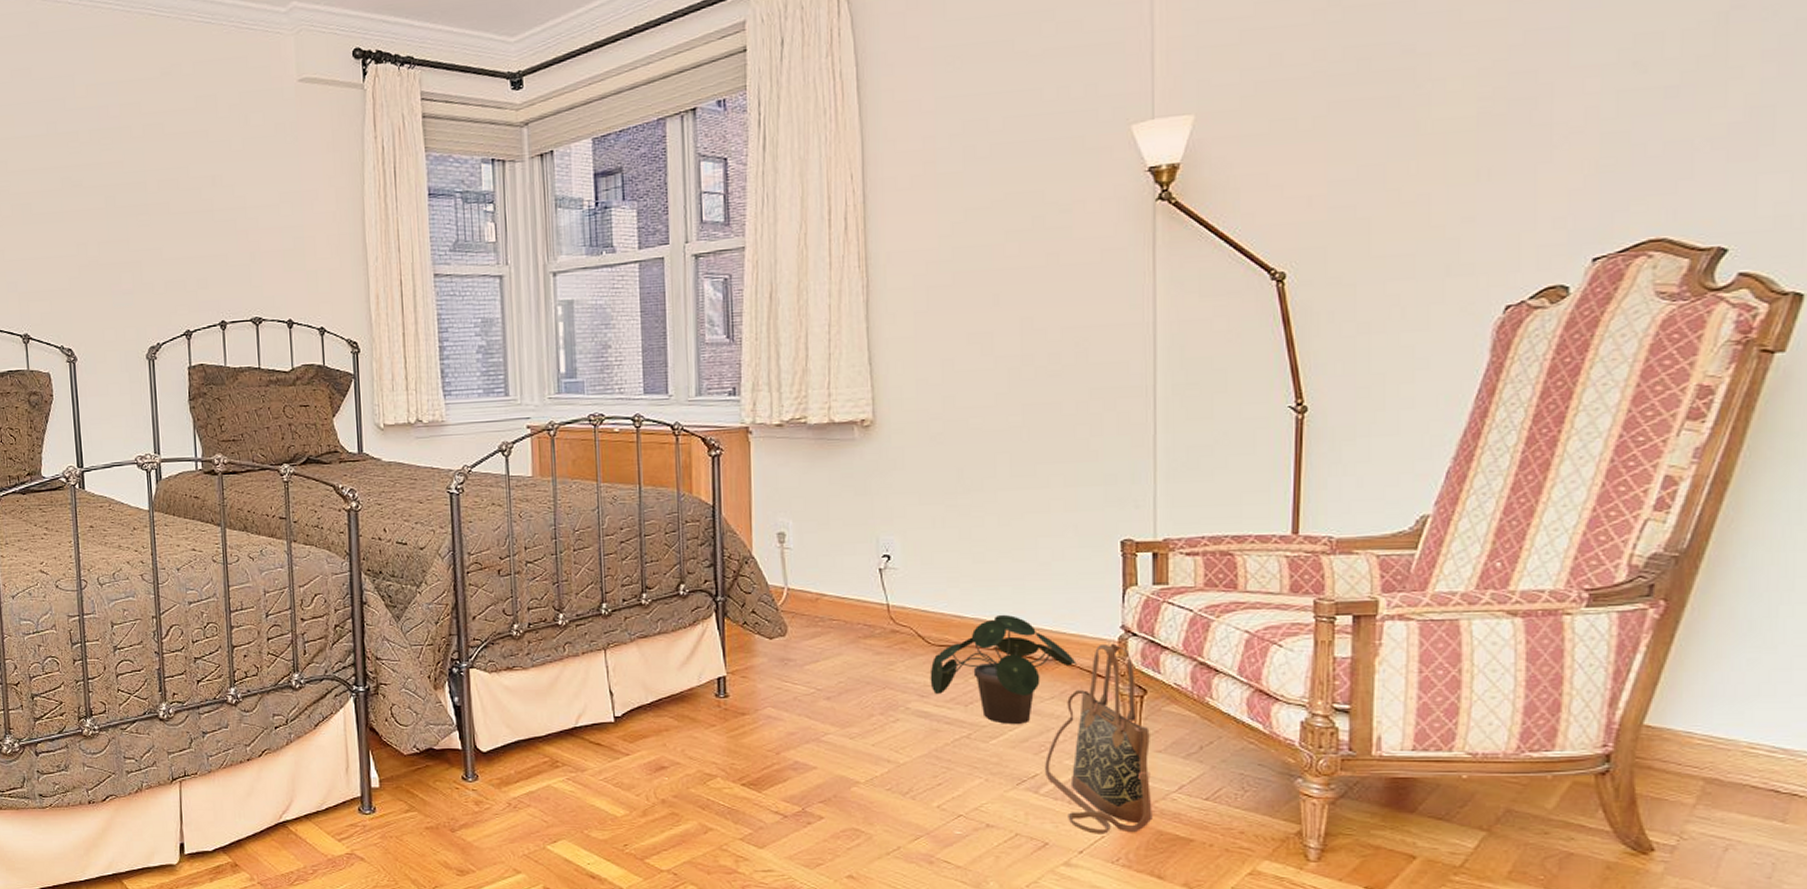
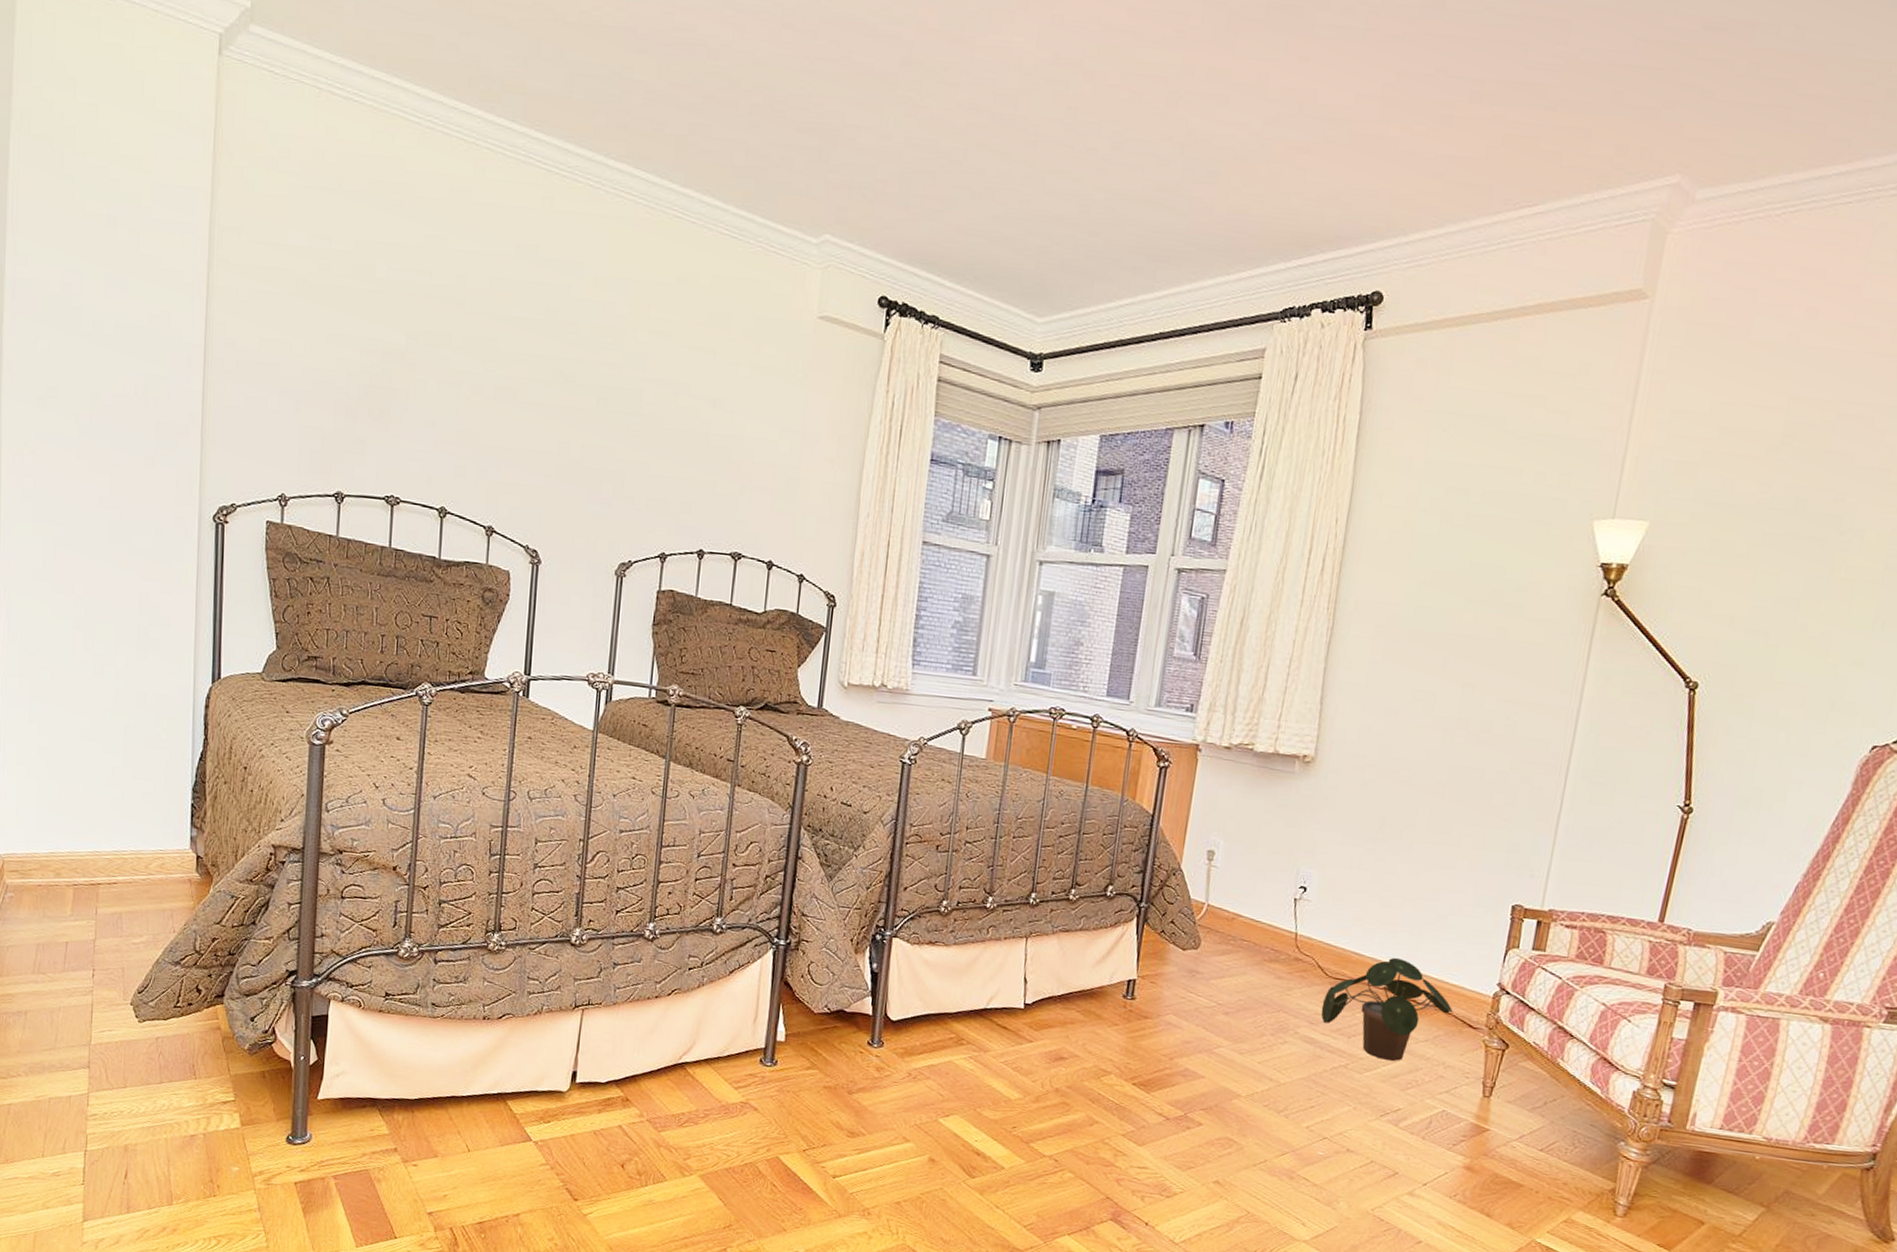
handbag: present [1044,643,1153,834] -> none [1407,997,1505,1173]

